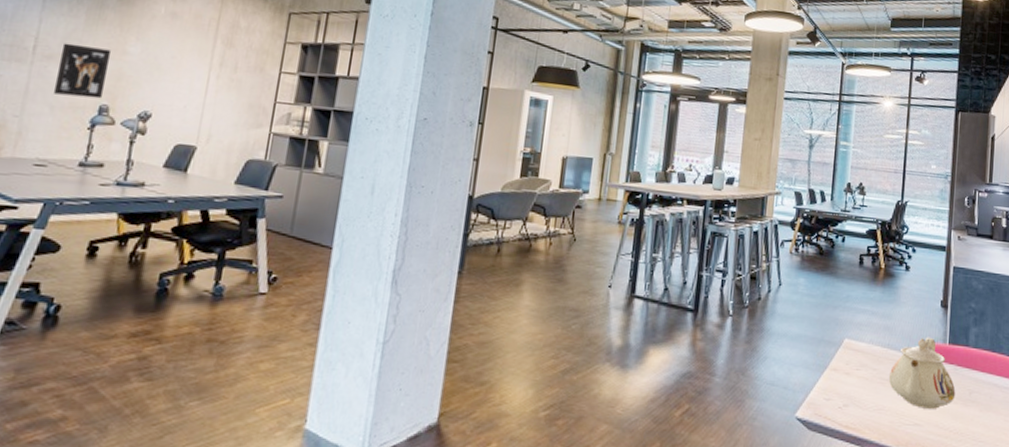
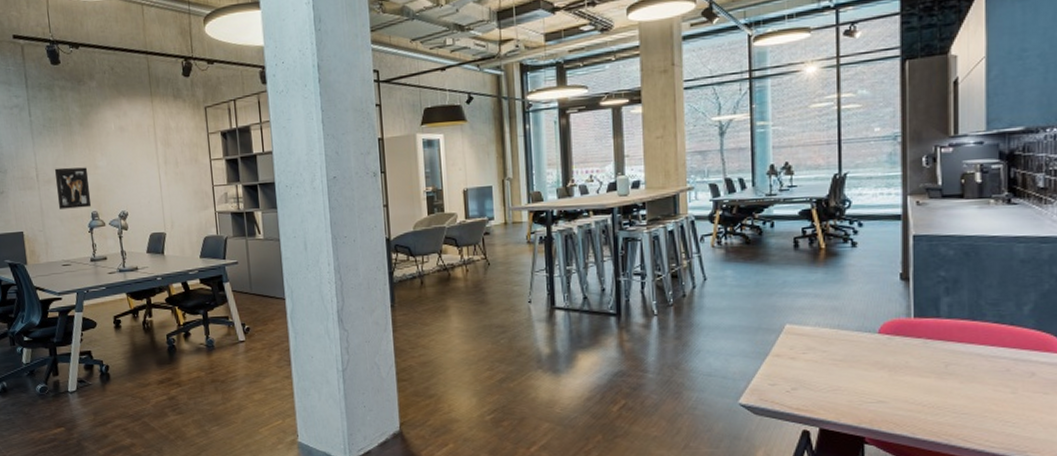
teapot: present [888,337,956,409] -> none [842,312,927,385]

